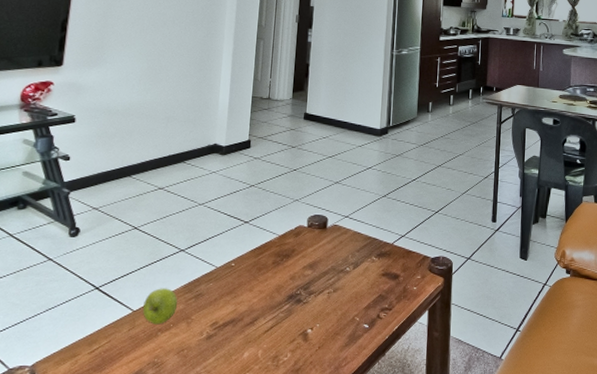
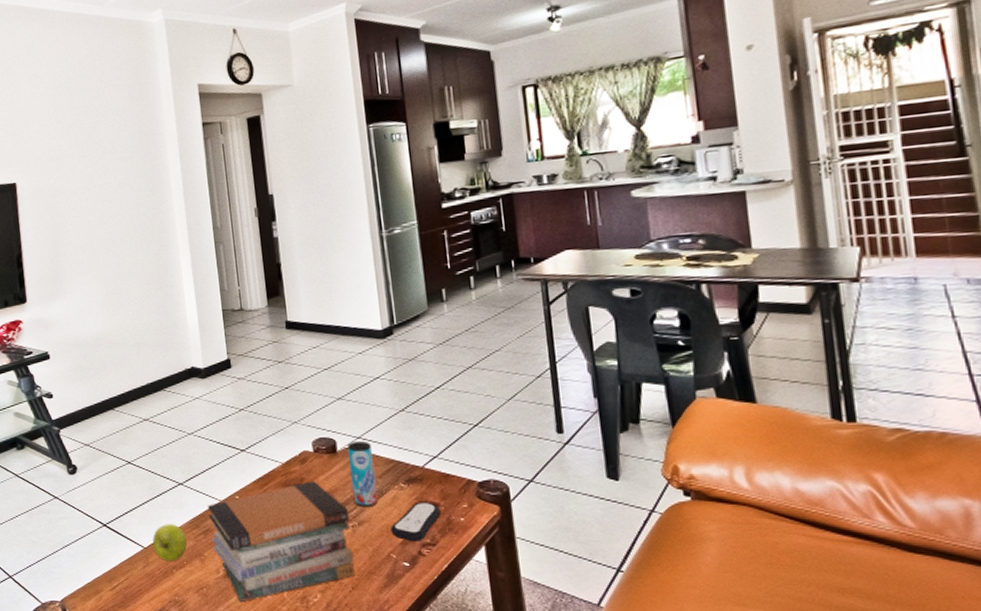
book stack: none [201,252,328,363] -> present [207,480,355,603]
beverage can: none [333,219,356,277] -> present [347,440,379,508]
remote control: none [358,273,399,306] -> present [390,501,440,541]

